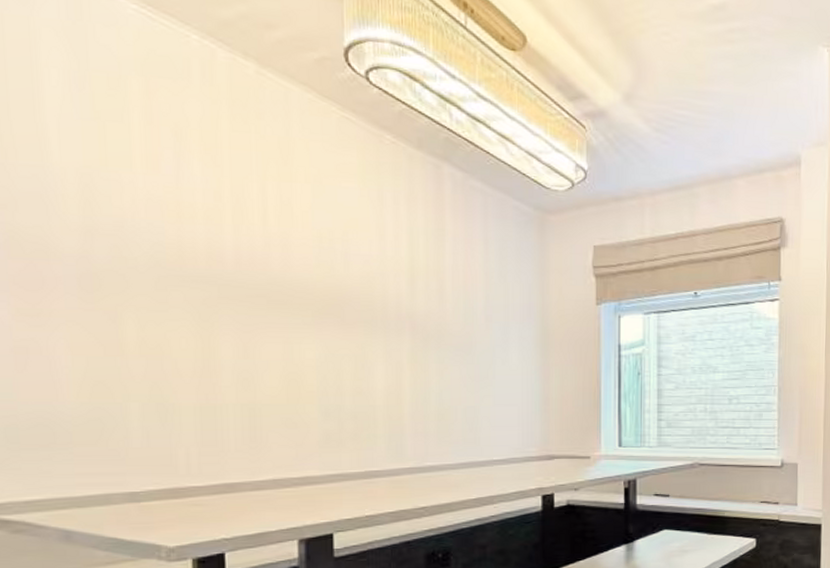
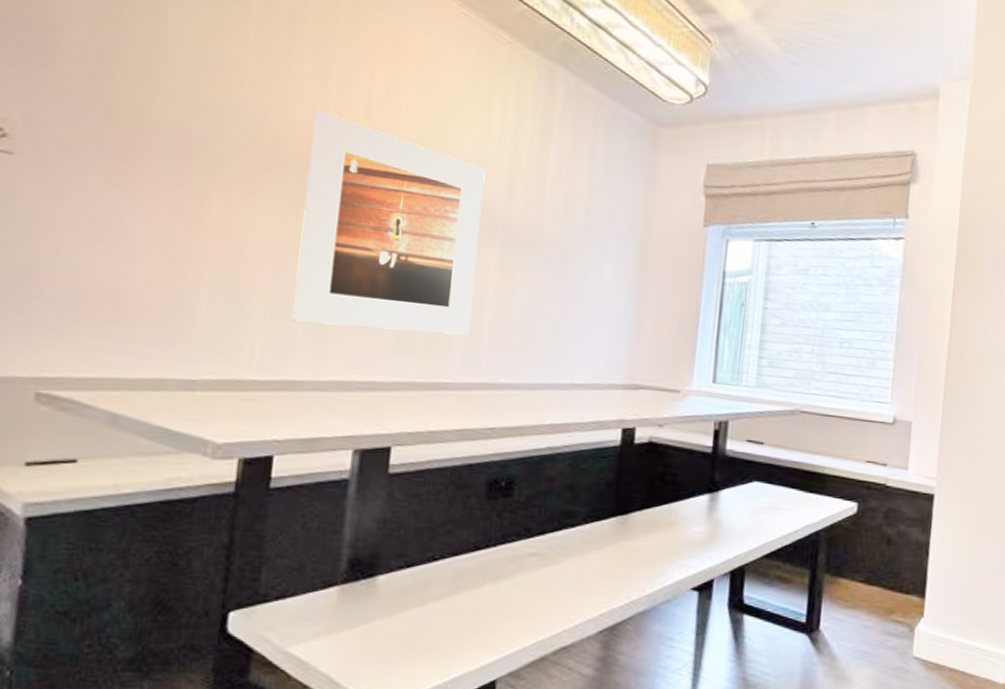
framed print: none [213,225,391,428] -> present [291,110,486,336]

